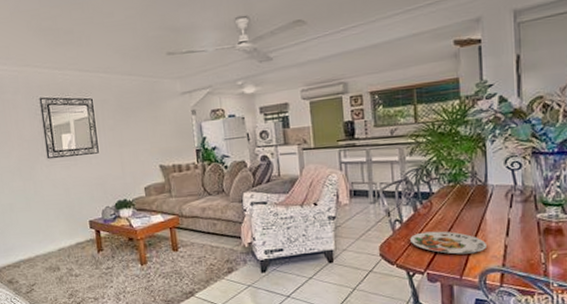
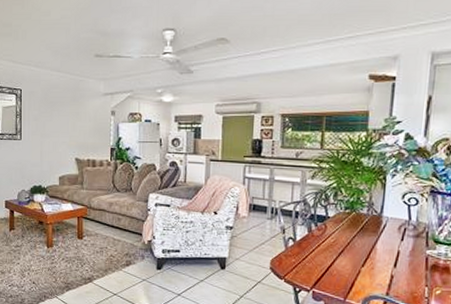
plate: present [410,231,486,254] -> none [301,252,373,279]

